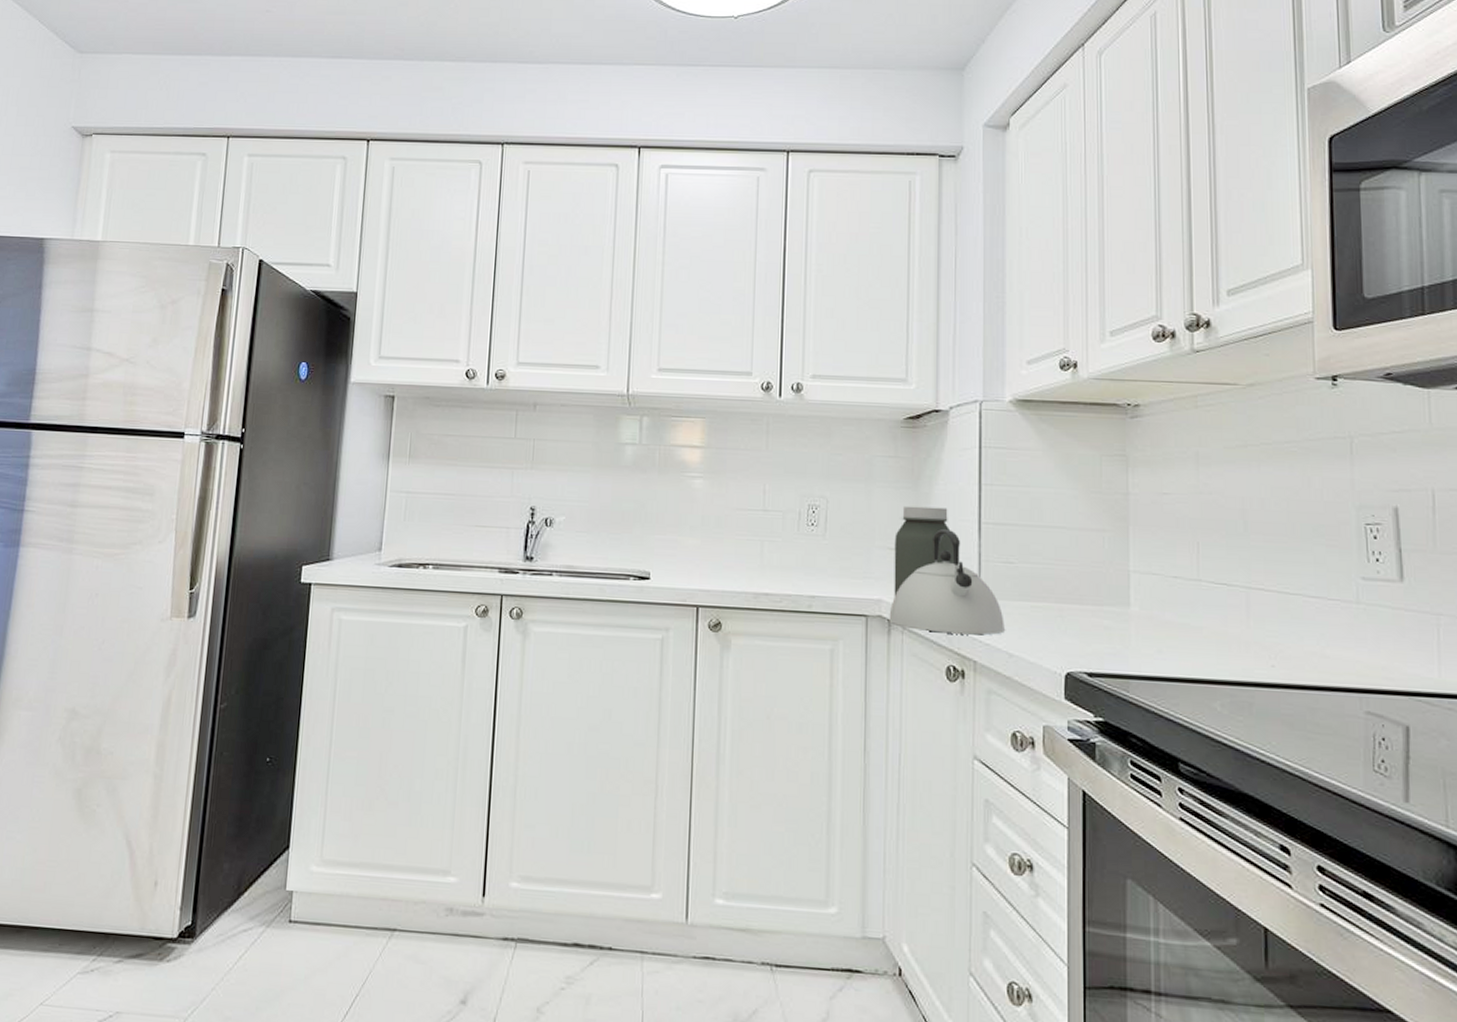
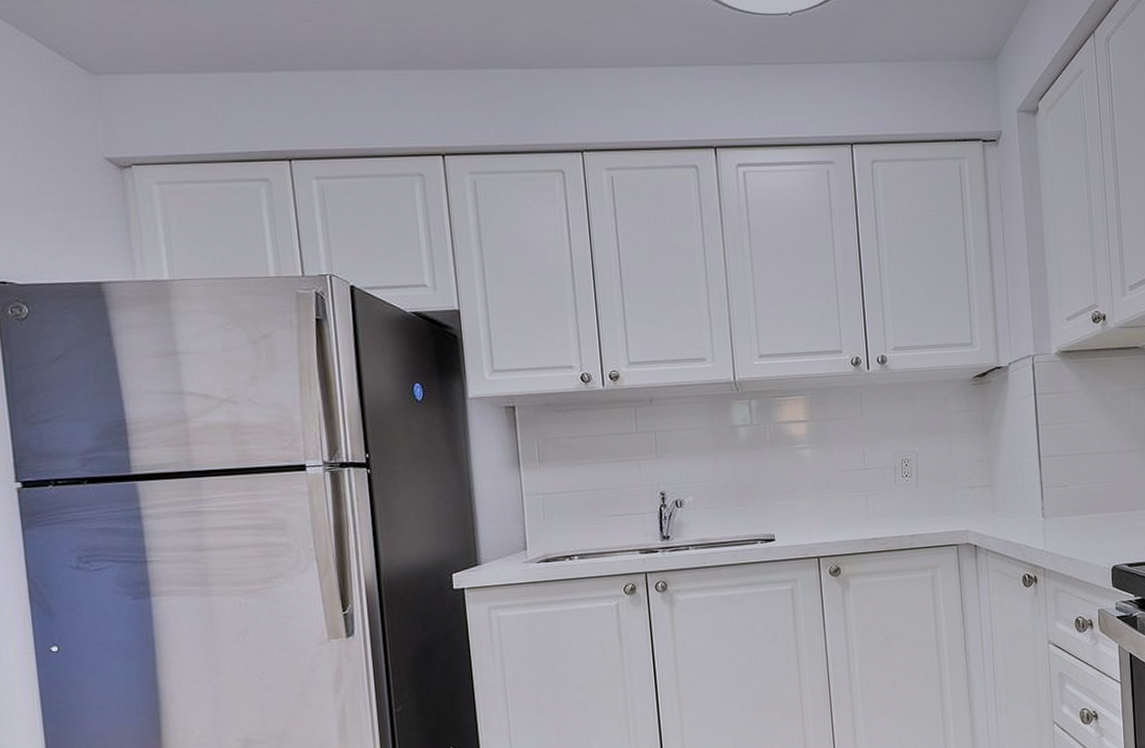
kettle: present [889,528,1006,636] -> none [975,465,1066,551]
jar: present [894,505,955,596] -> none [974,448,1023,525]

